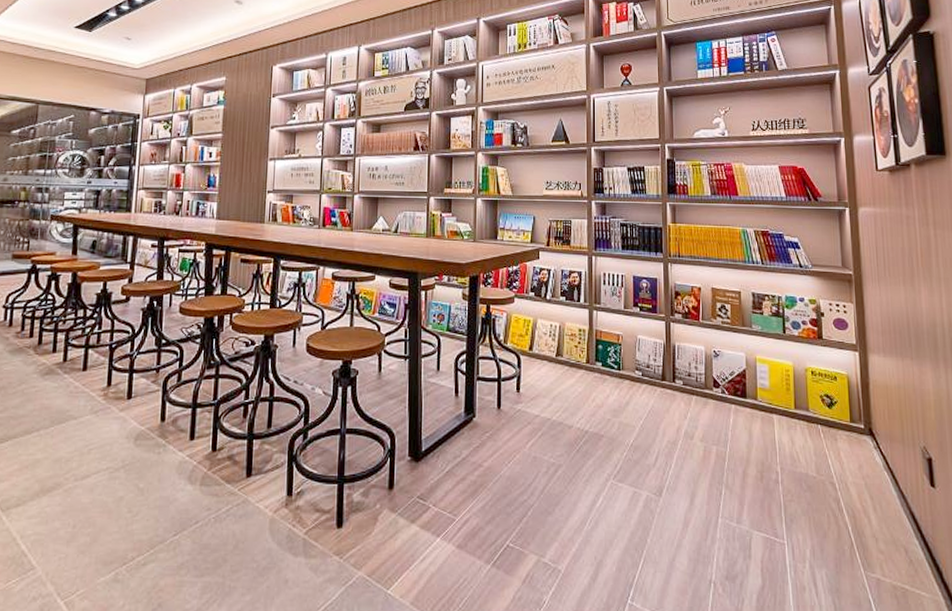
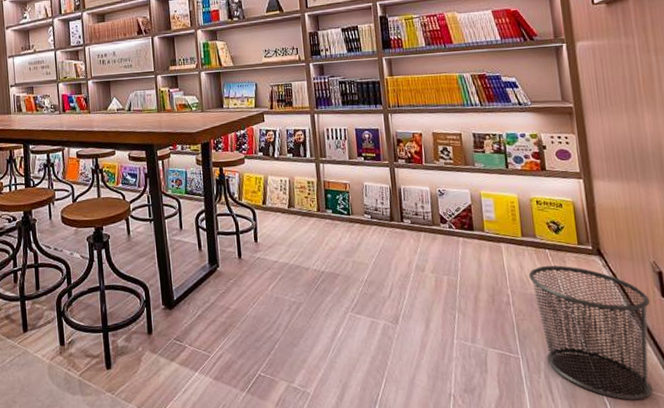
waste bin: none [799,443,919,599] -> present [528,265,652,400]

